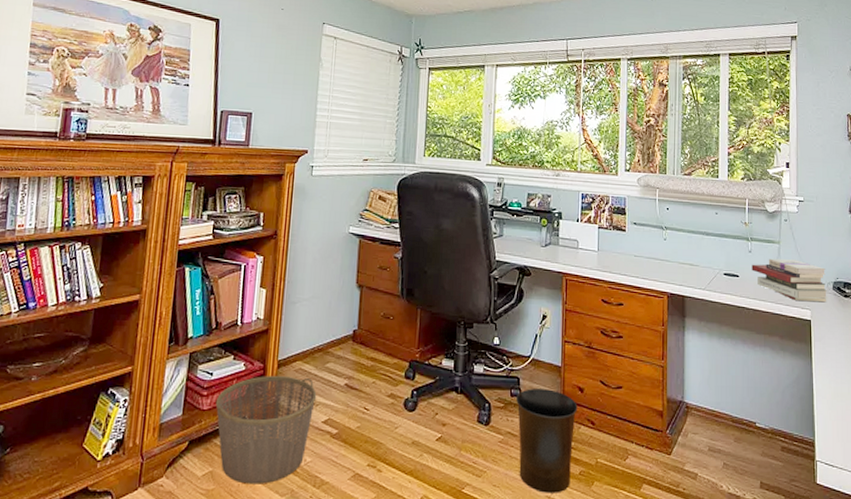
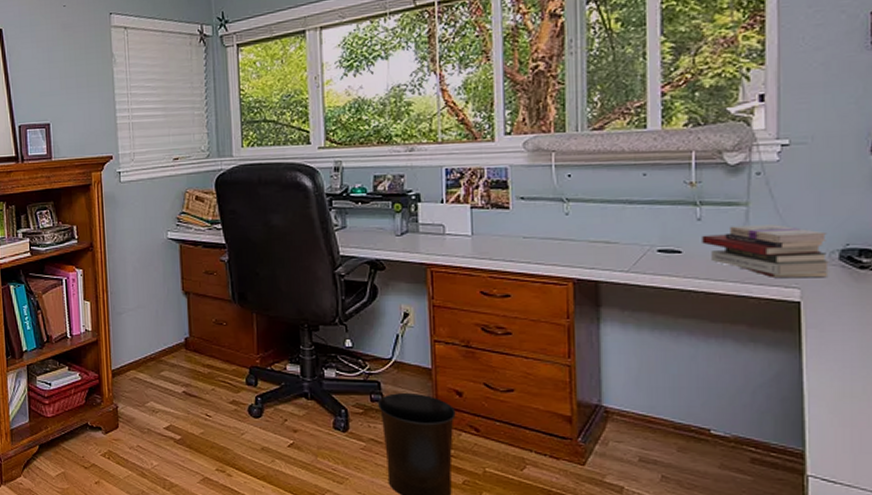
basket: present [215,376,317,484] -> none [57,385,155,485]

